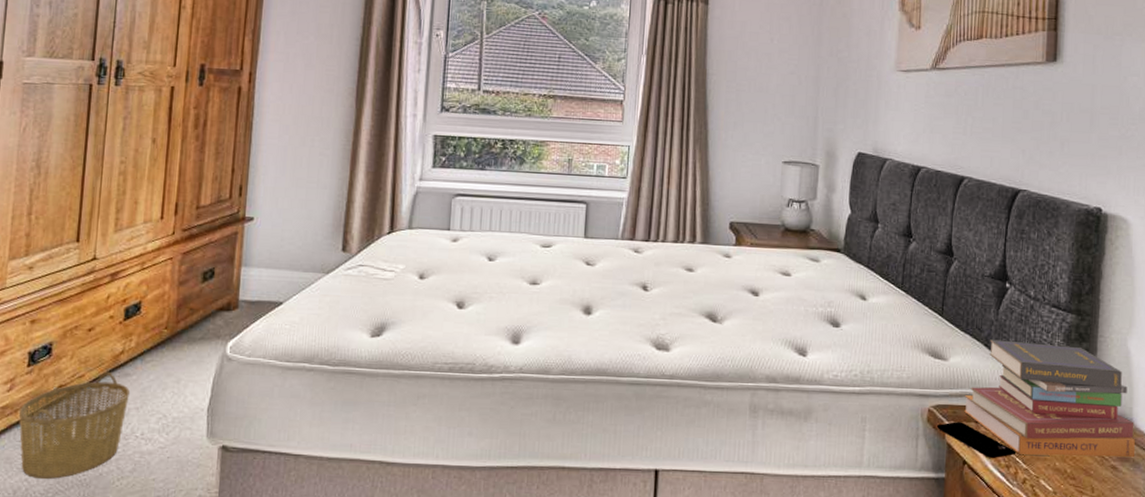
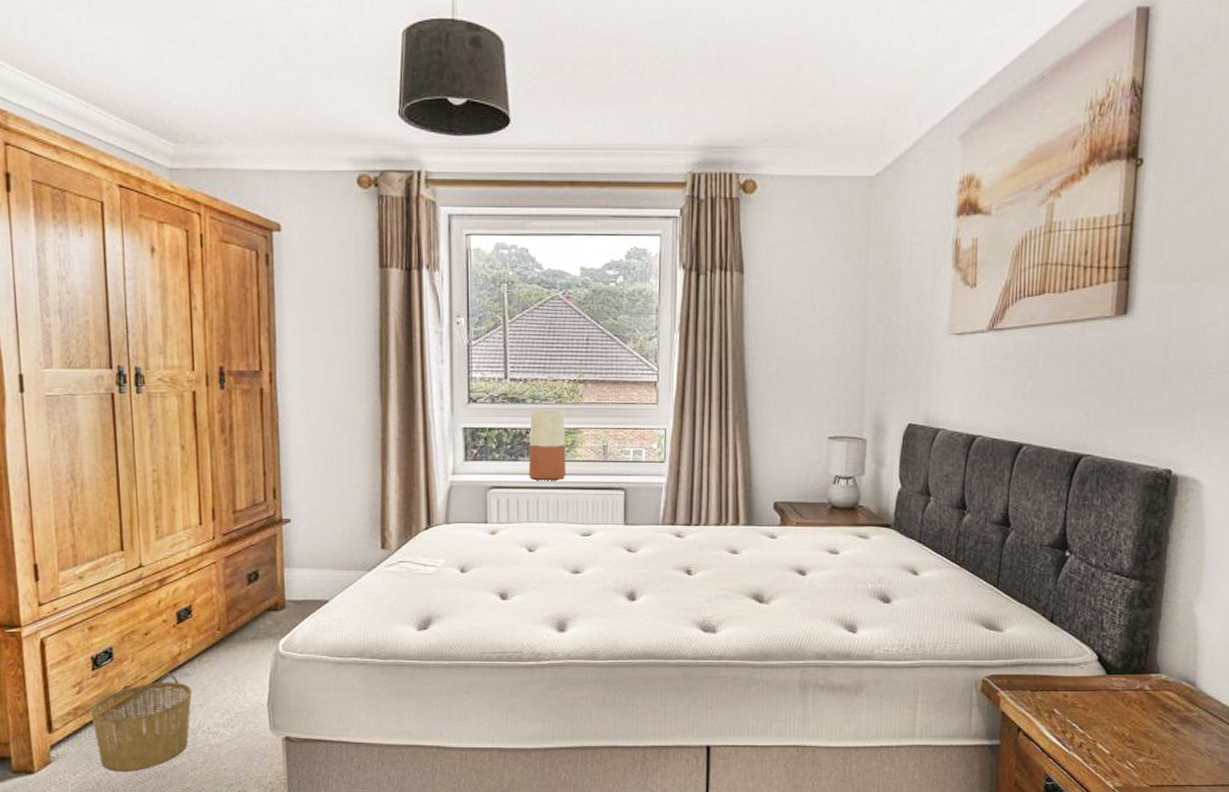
vase: none [495,122,533,191] -> present [529,410,566,480]
smartphone: present [937,422,1017,459] -> none [992,691,1073,726]
books: present [964,339,1135,458] -> none [1019,609,1198,720]

